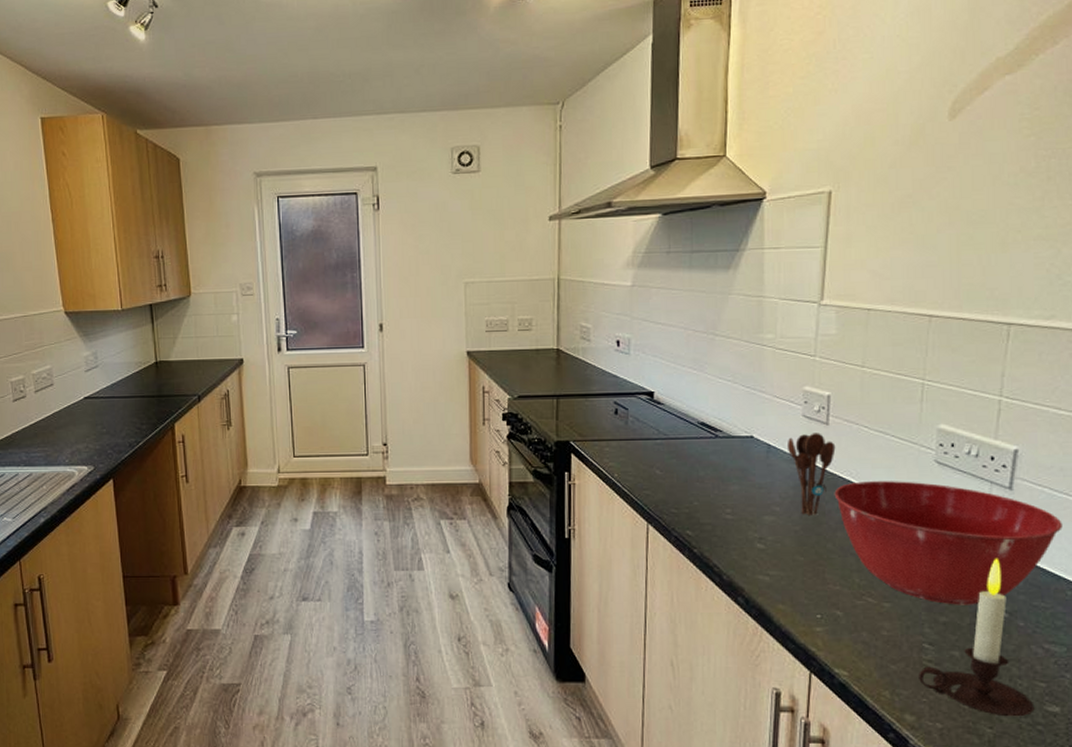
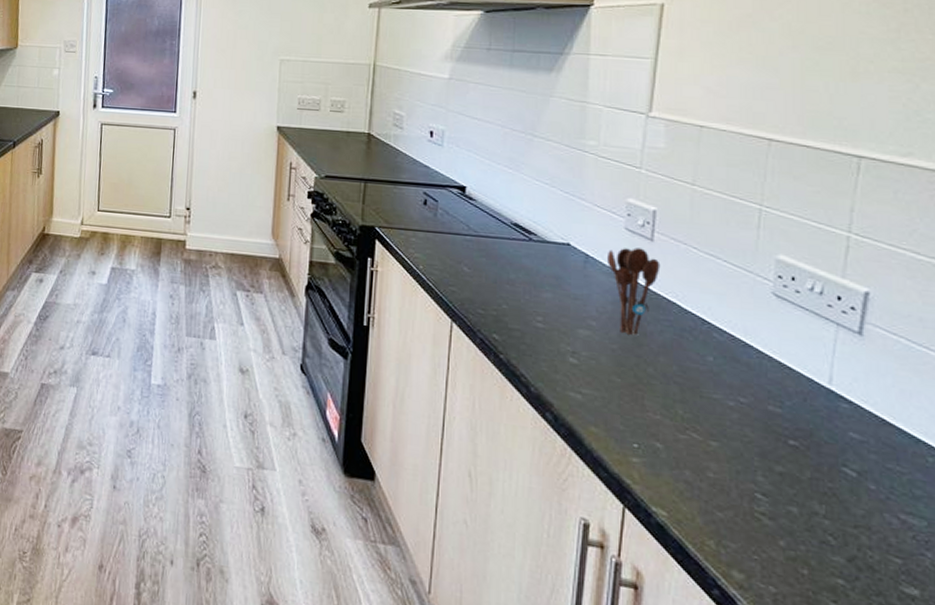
mixing bowl: present [834,481,1063,605] -> none [657,305,922,458]
candle: present [919,558,1035,717] -> none [749,408,888,595]

